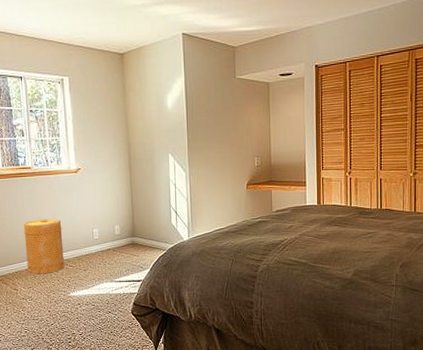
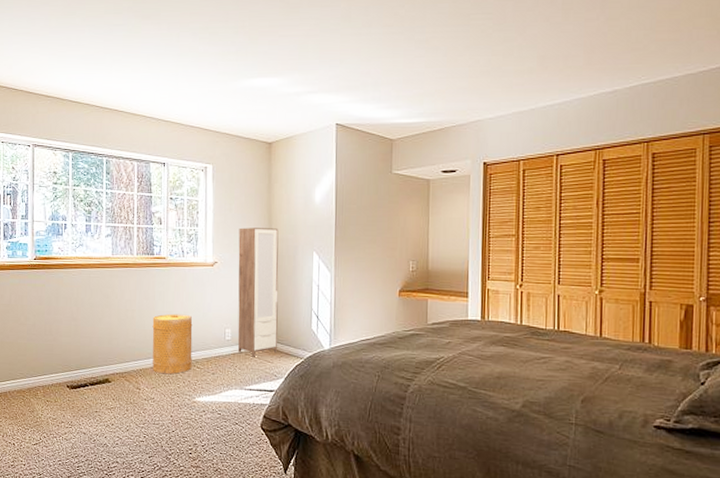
cabinet: none [98,134,142,252] -> present [237,227,279,357]

